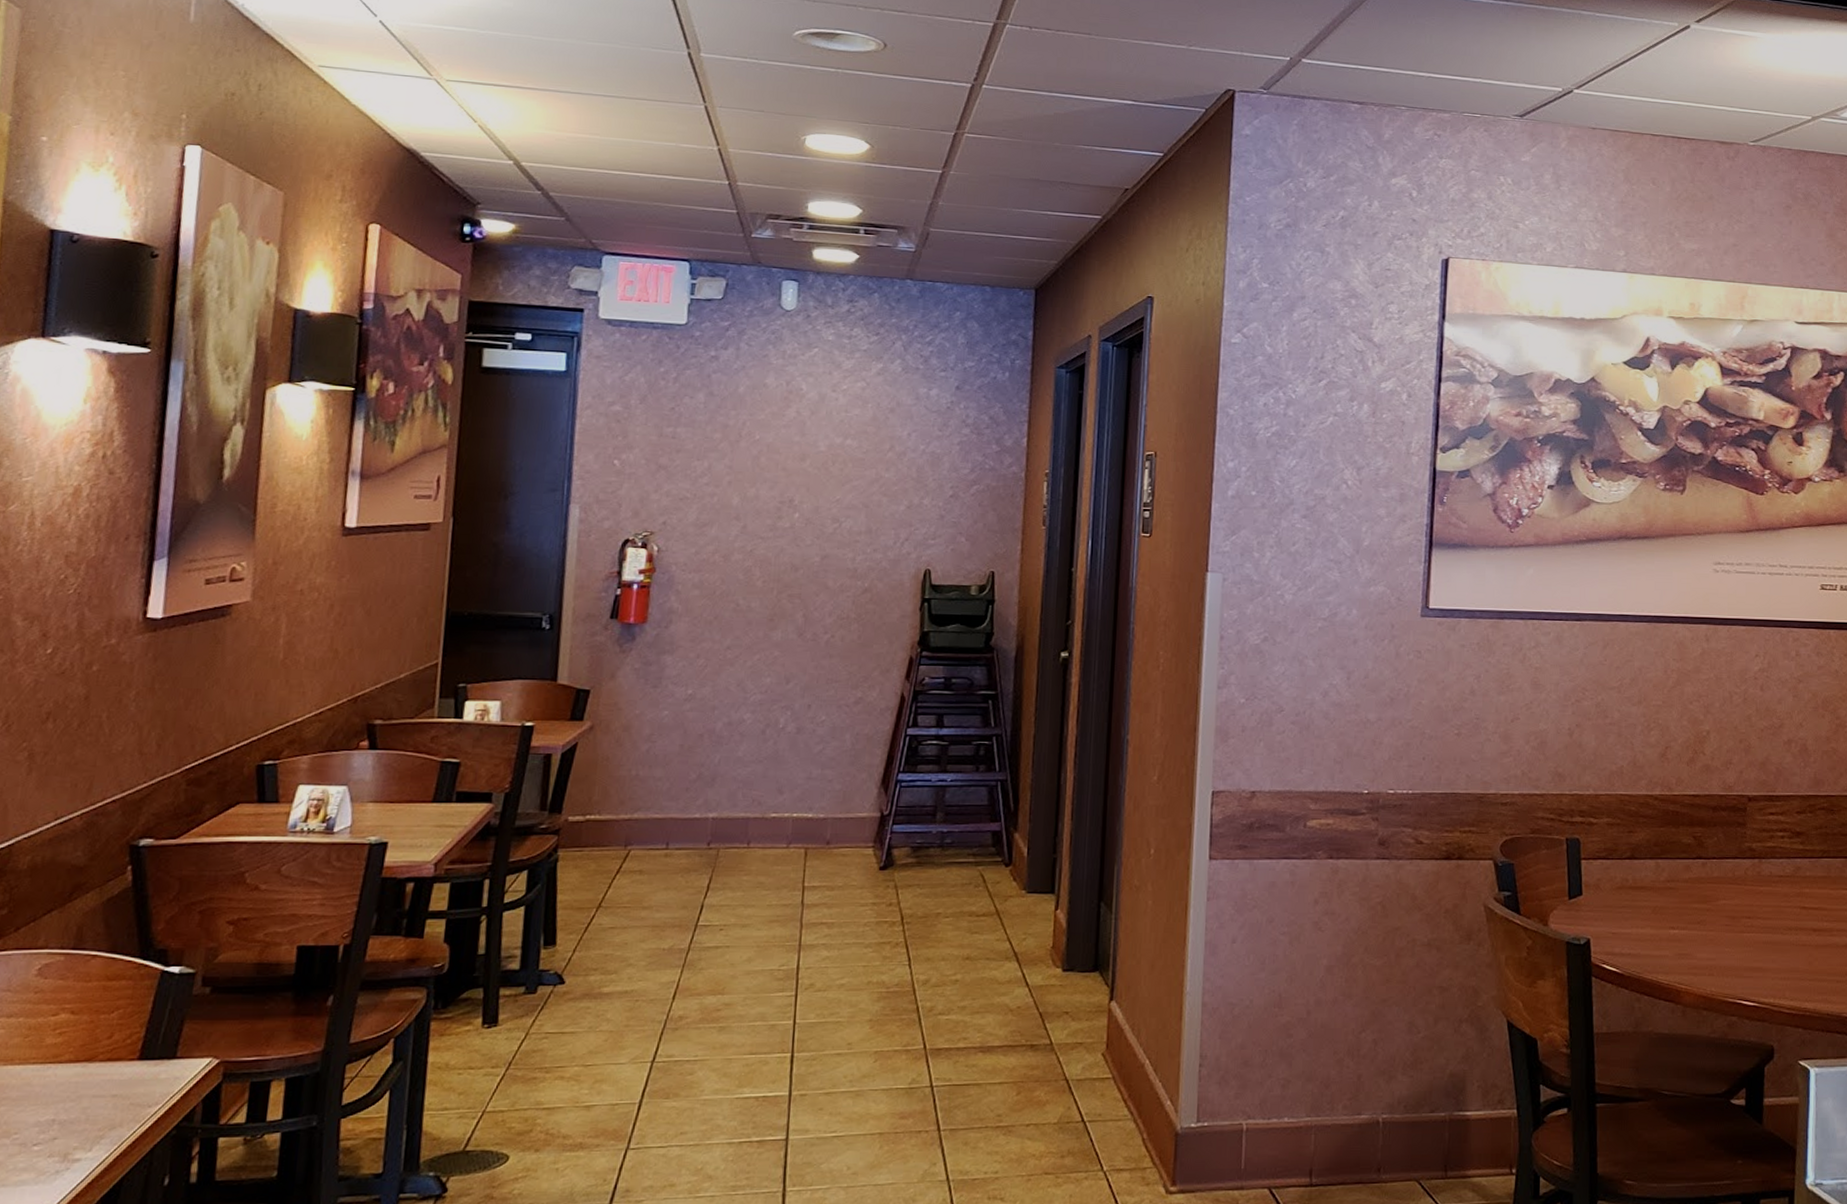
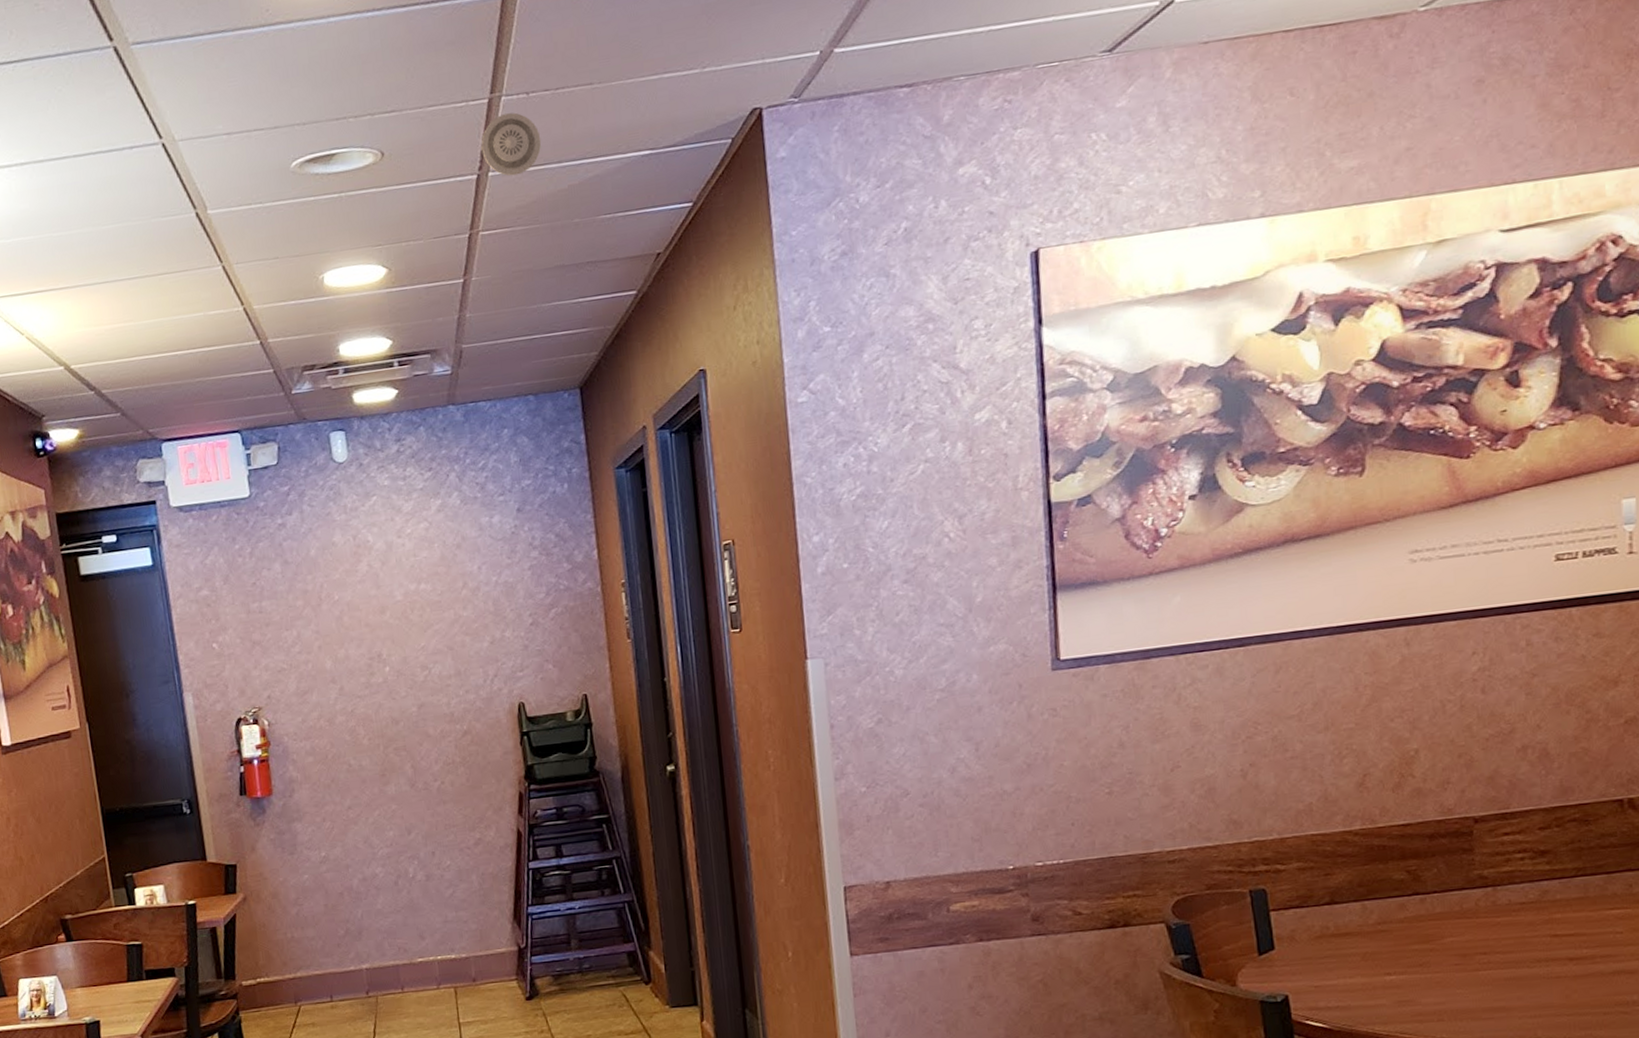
smoke detector: none [979,39,1037,94] -> present [481,112,542,177]

